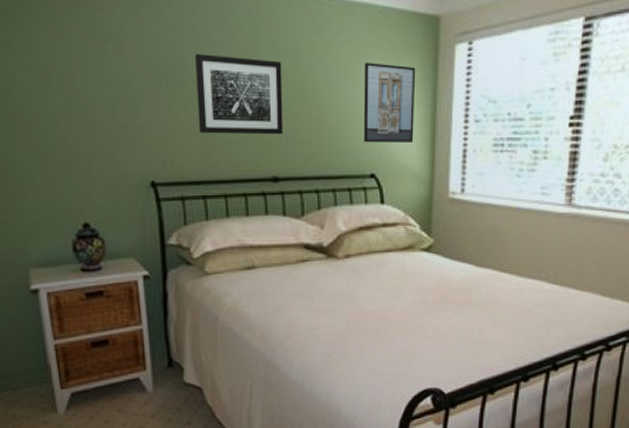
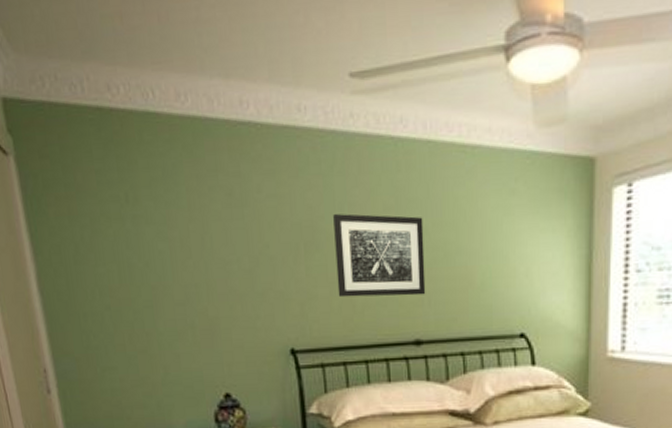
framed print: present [363,63,416,143] -> none [511,212,569,300]

